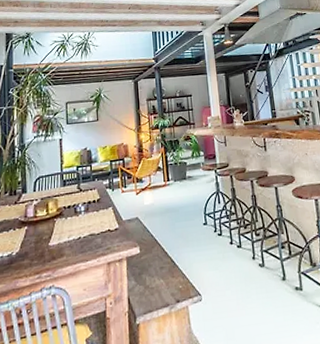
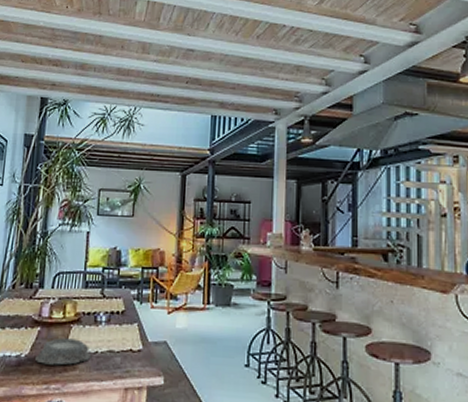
mortar: none [26,230,76,258] -> present [35,338,92,365]

